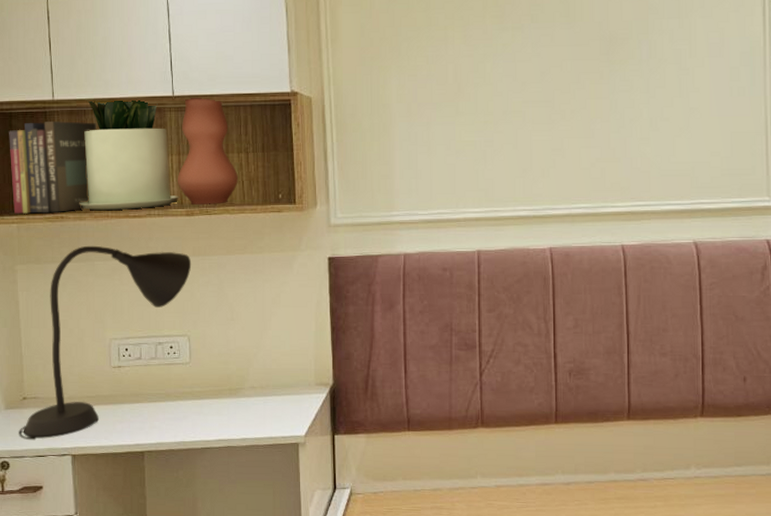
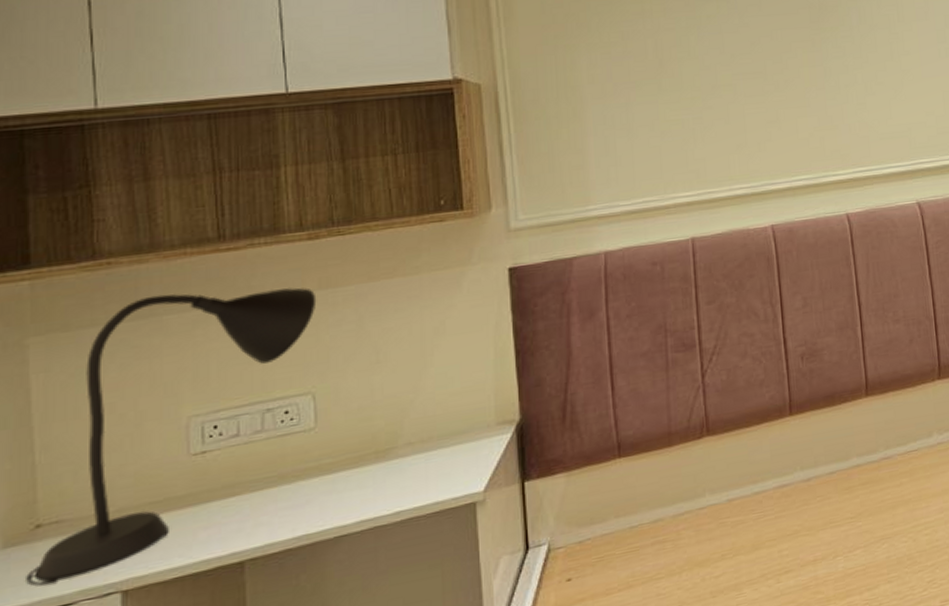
books: present [9,121,97,214] -> none [18,133,168,267]
planter: present [78,99,180,211] -> none [136,101,299,249]
vase: present [177,98,238,206] -> none [293,93,383,226]

